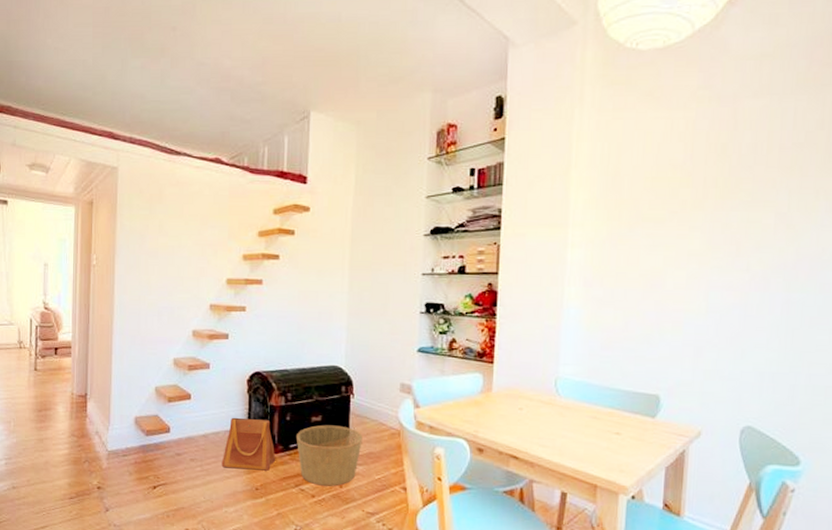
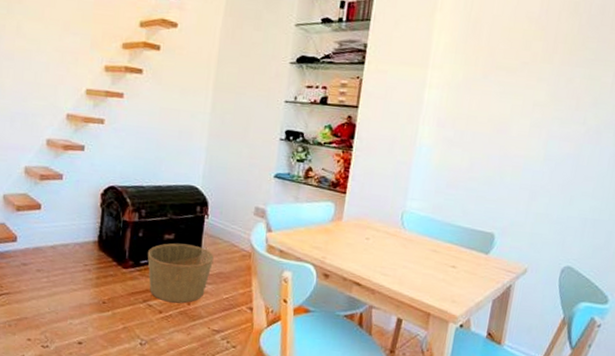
tote bag: present [221,417,276,471] -> none [69,230,126,285]

